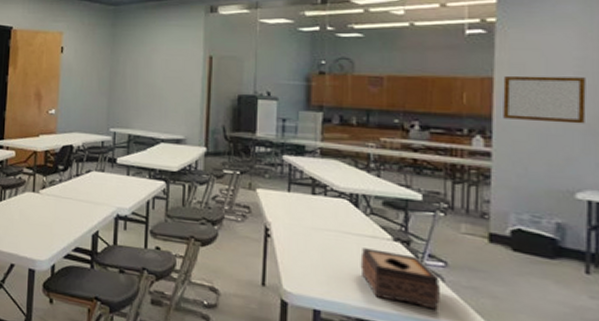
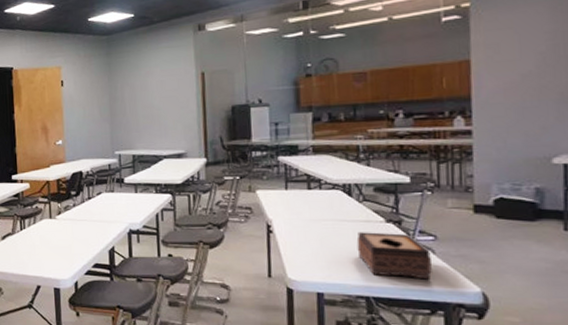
writing board: present [503,75,586,124] -> none [479,49,559,98]

